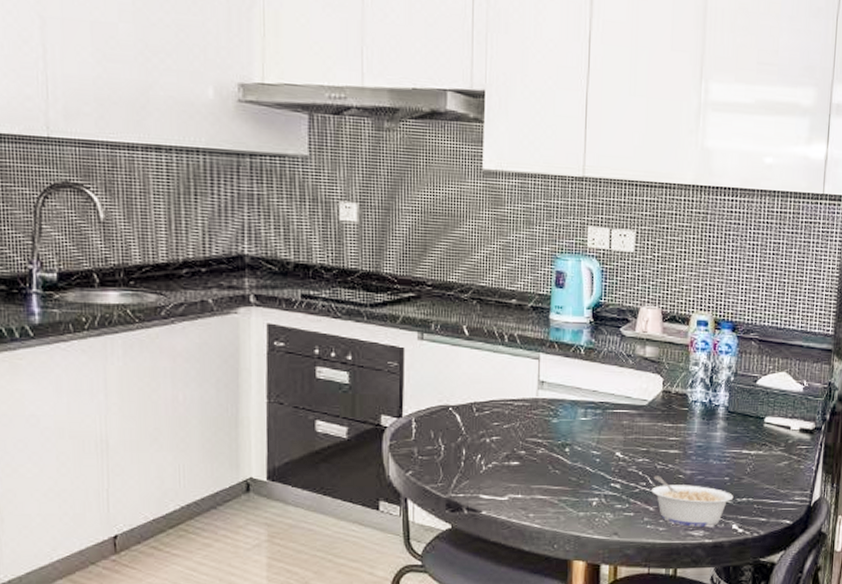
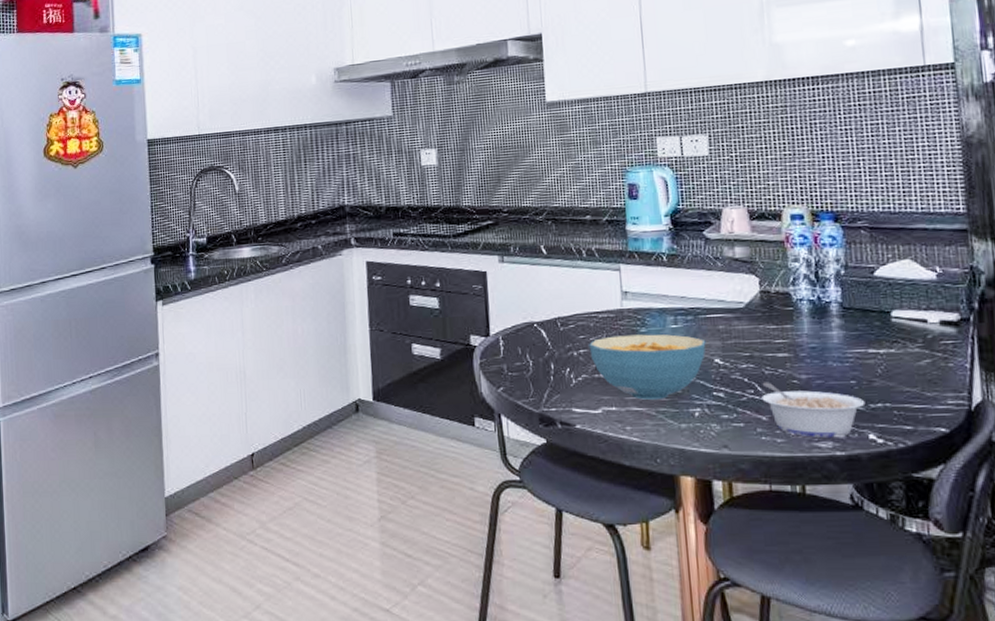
cereal bowl: none [502,425,610,488] -> present [589,334,706,400]

